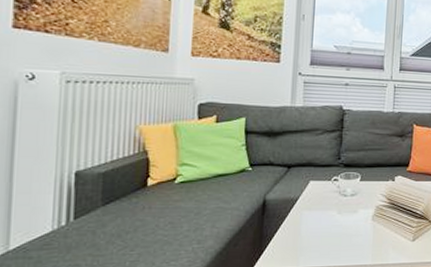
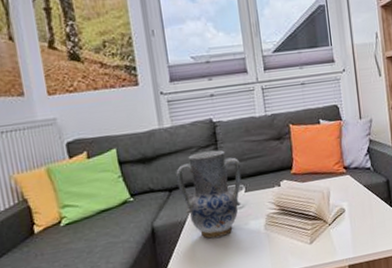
vase: none [296,135,361,220] -> present [175,150,242,239]

